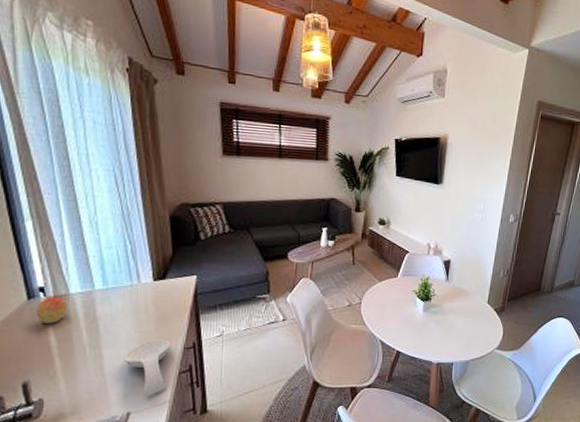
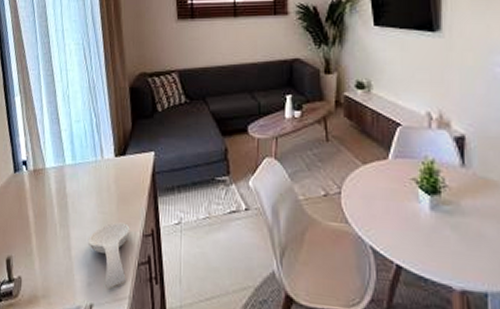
fruit: present [36,297,68,323] -> none [19,170,44,198]

